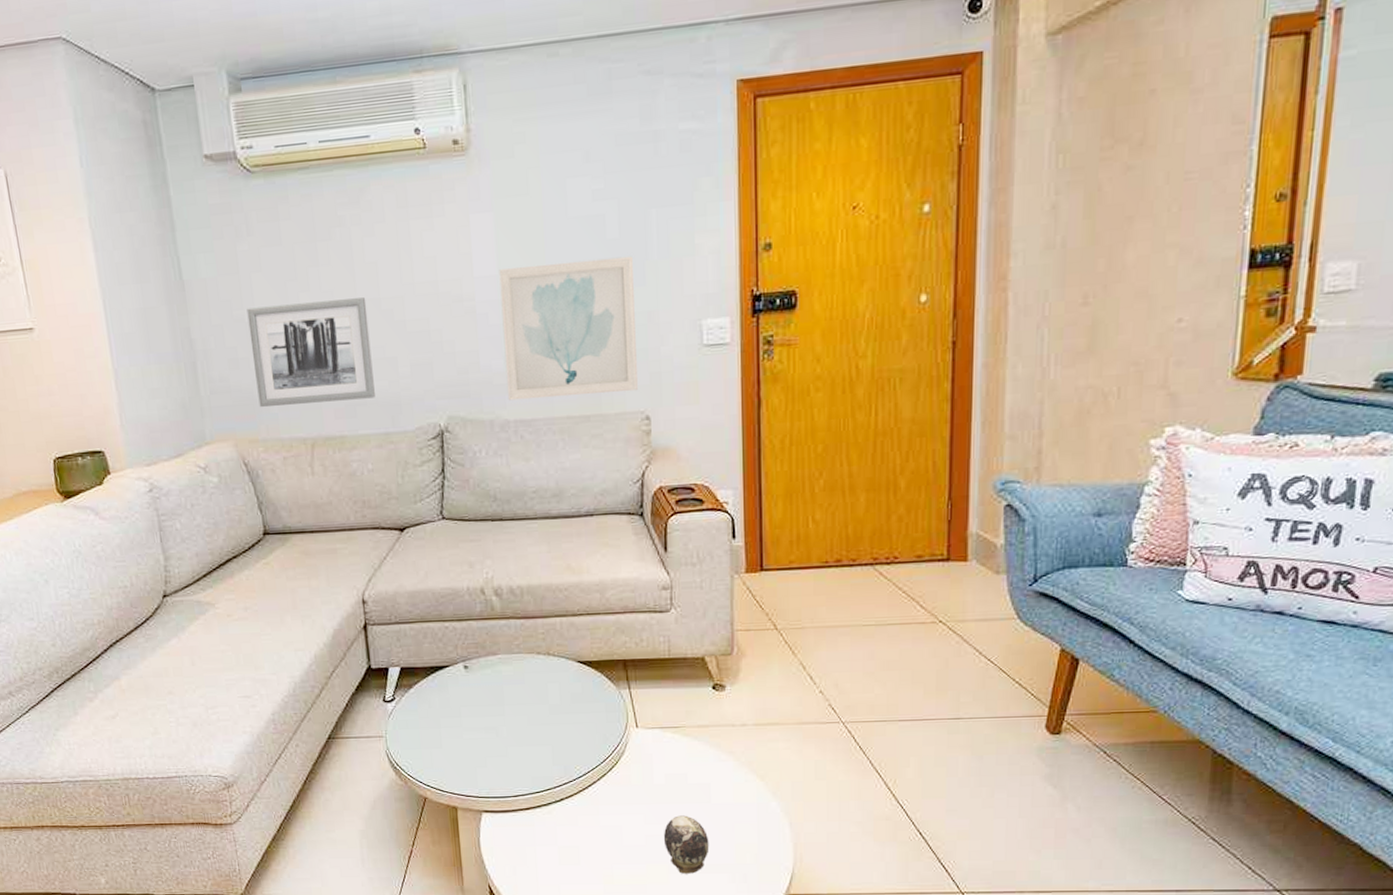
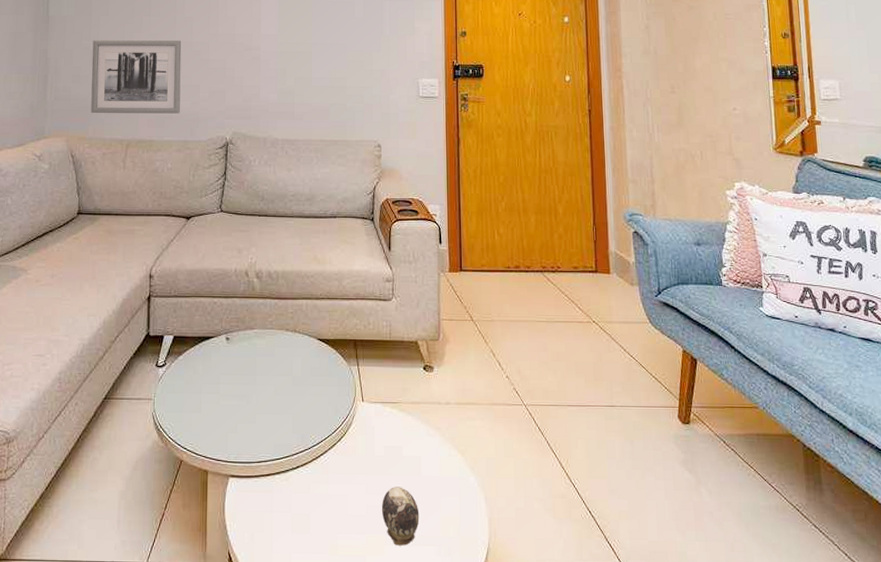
wall art: present [499,256,638,401] -> none [278,30,373,126]

